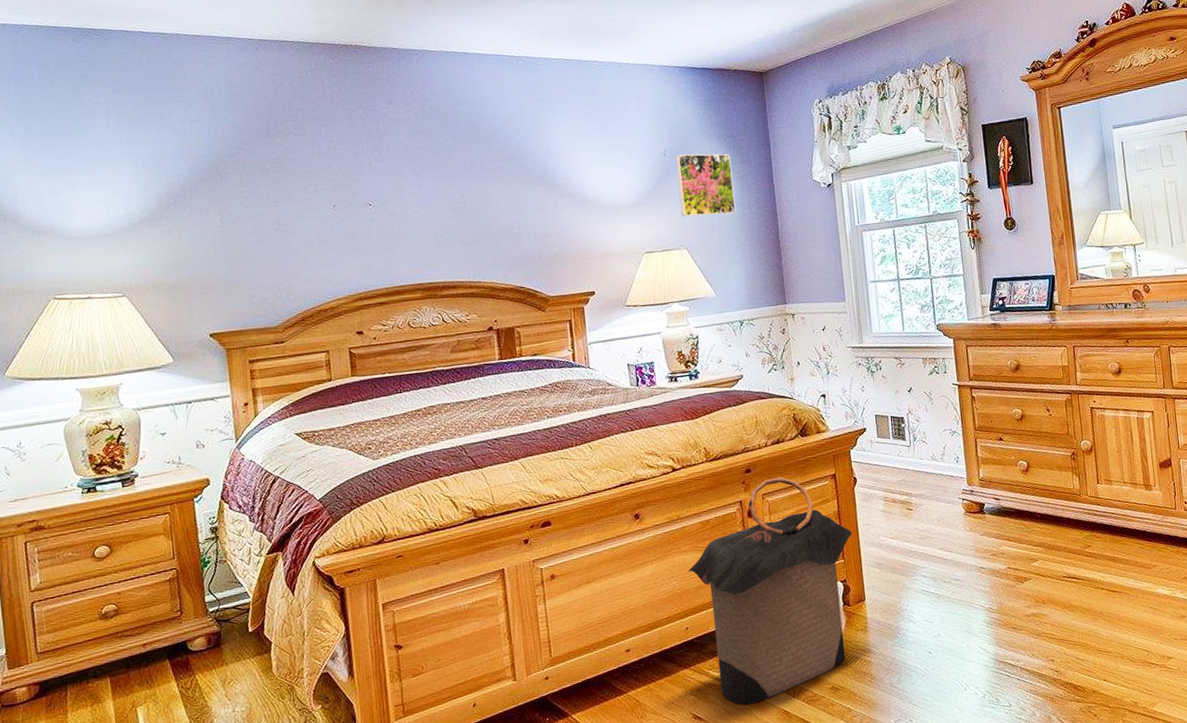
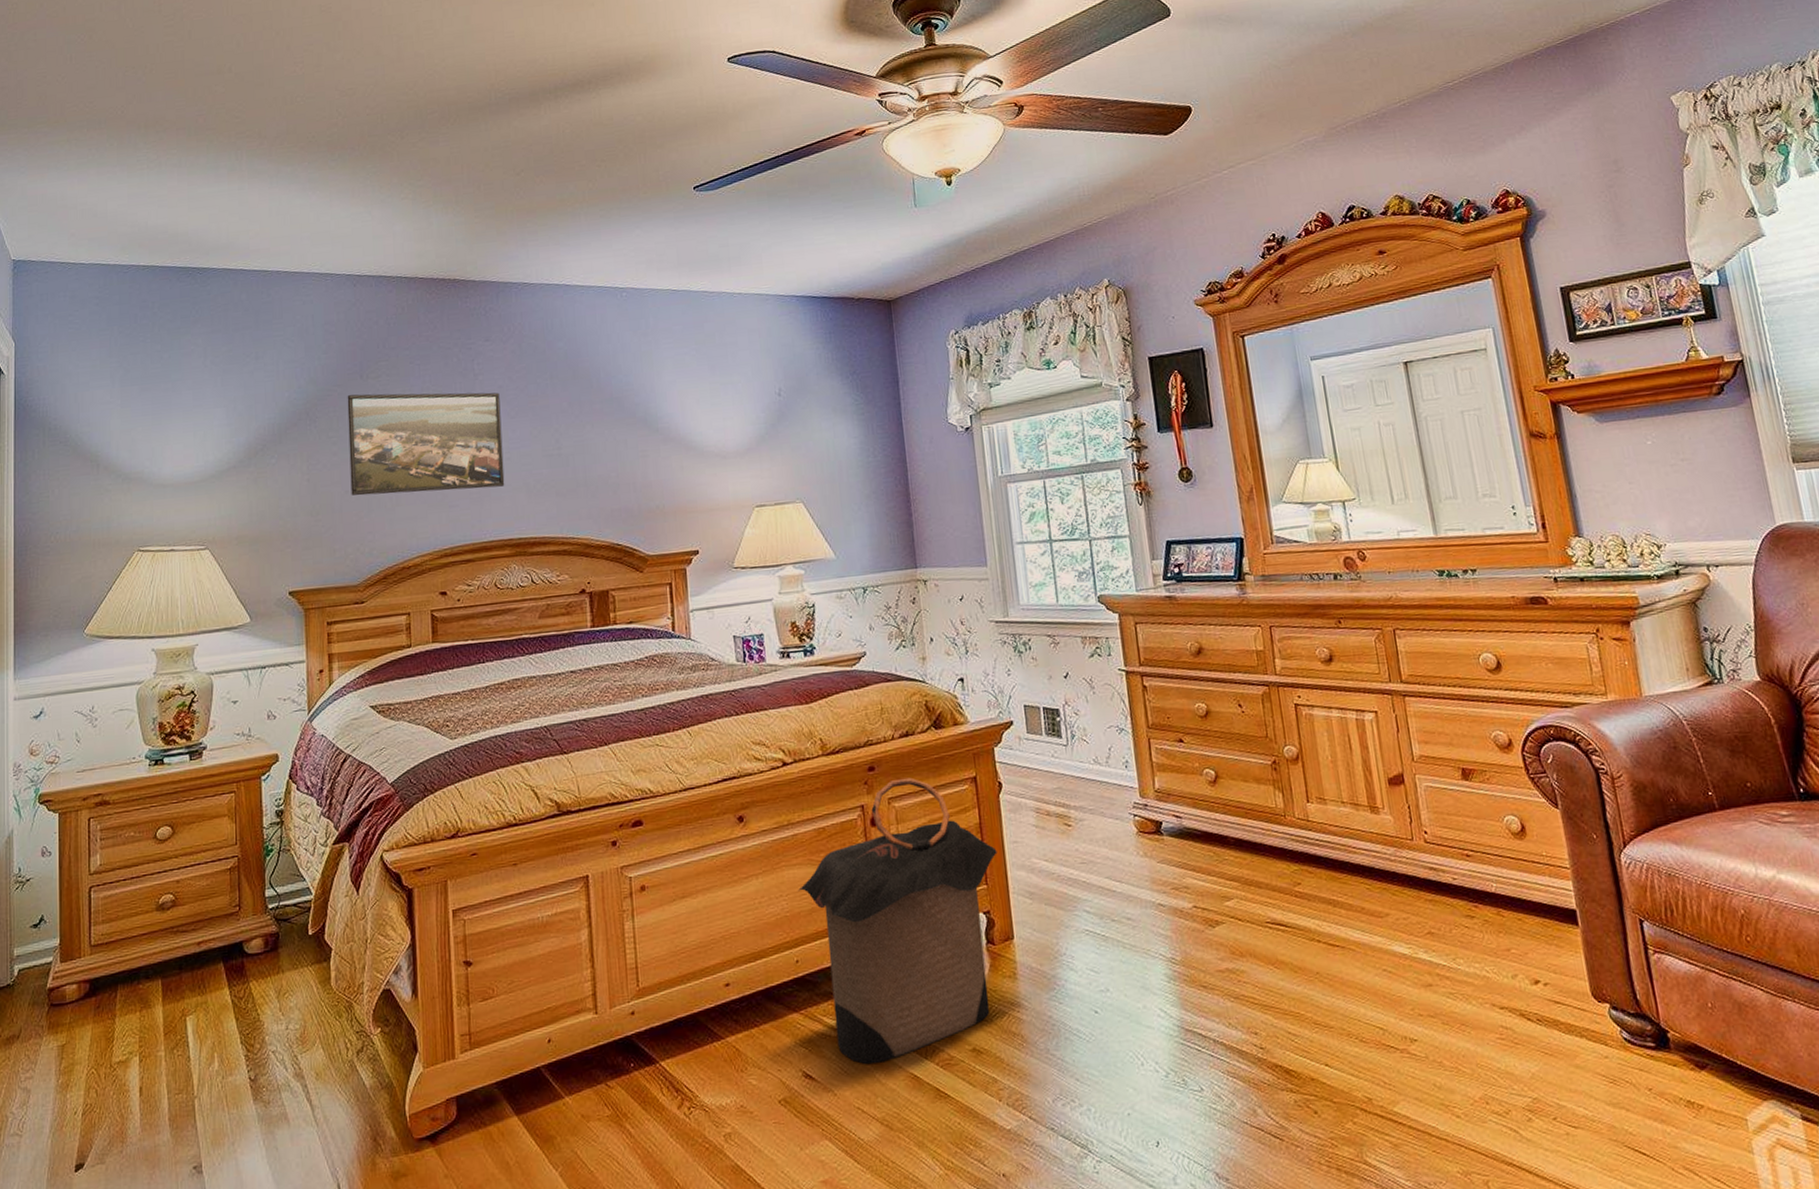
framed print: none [255,151,414,246] -> present [347,392,505,496]
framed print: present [675,153,736,217] -> none [791,393,860,466]

